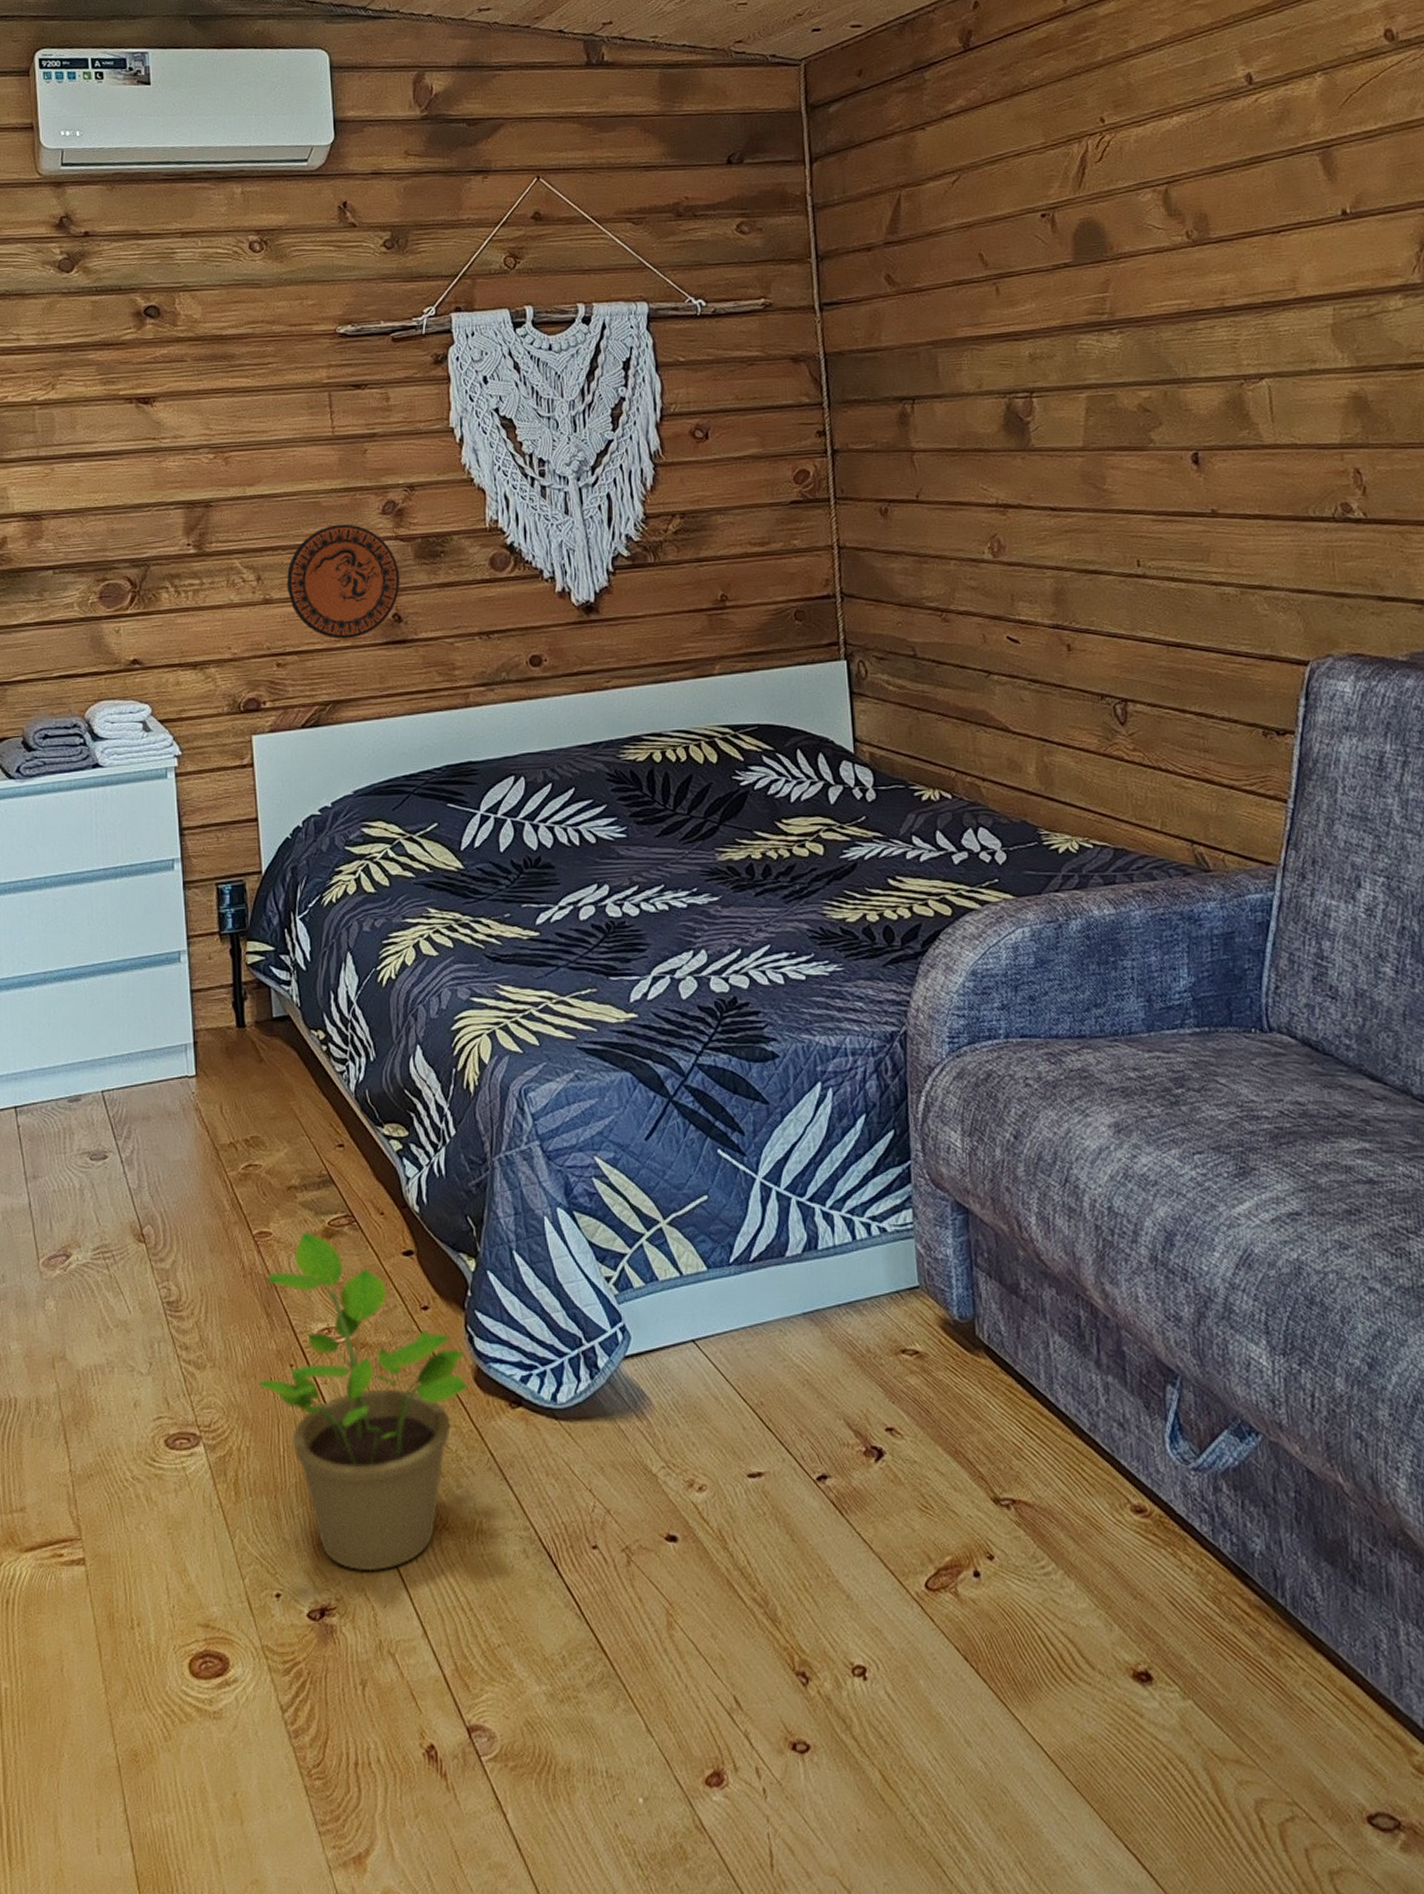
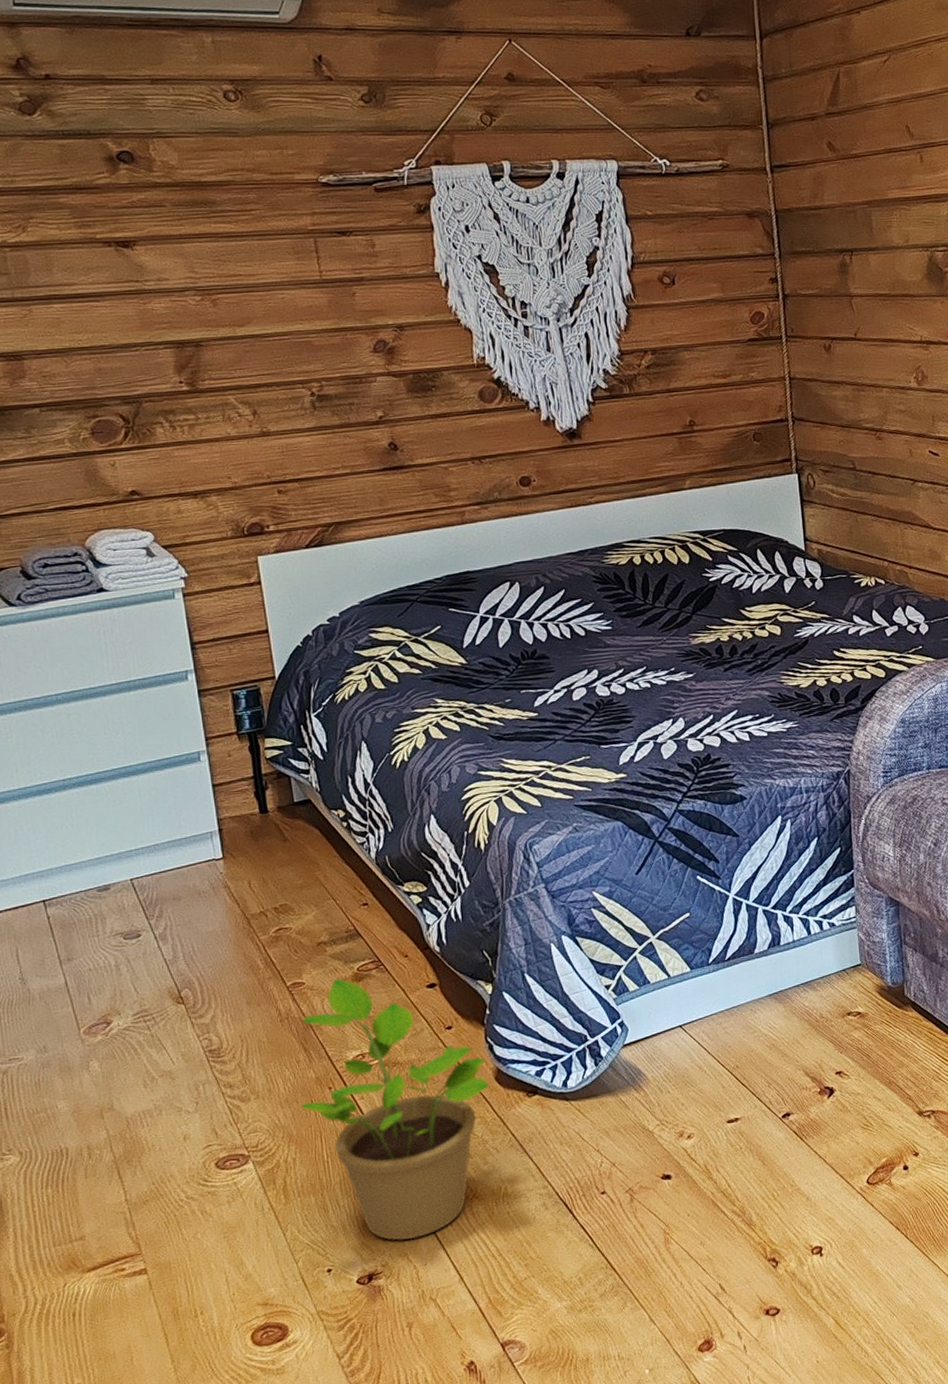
decorative plate: present [286,524,400,640] -> none [283,361,395,467]

